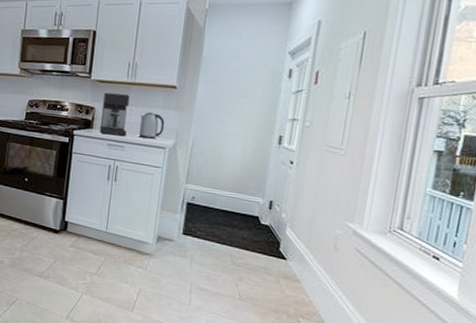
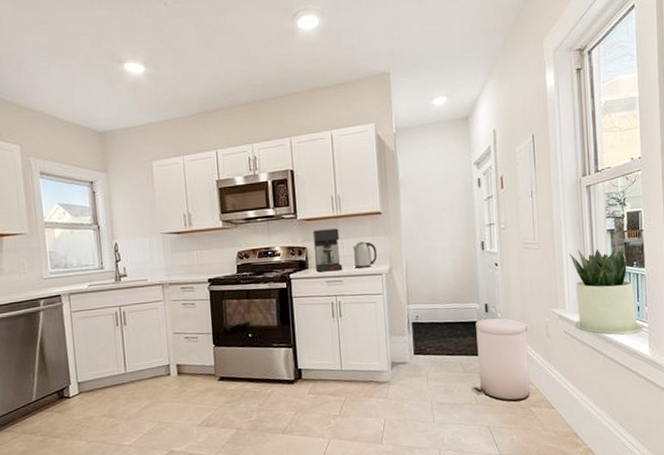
pedal bin: none [236,215,318,309] -> present [471,317,531,402]
planter: none [368,166,458,271] -> present [569,248,645,336]

